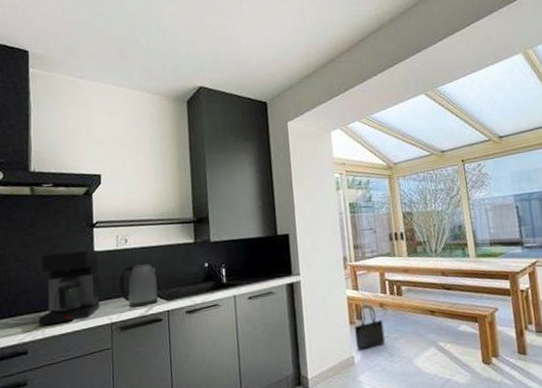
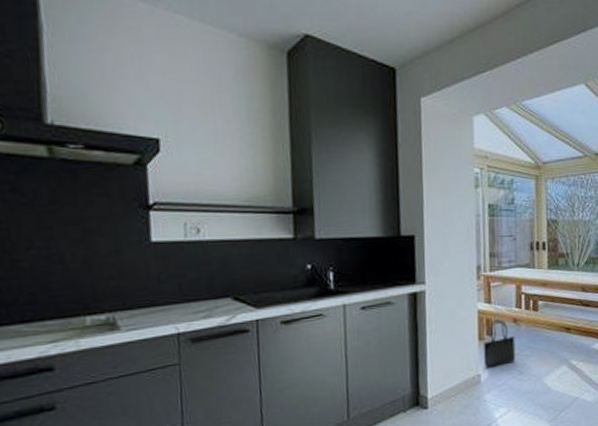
coffee maker: present [38,250,100,327] -> none [68,239,162,336]
kettle: present [119,263,159,308] -> none [188,260,244,315]

